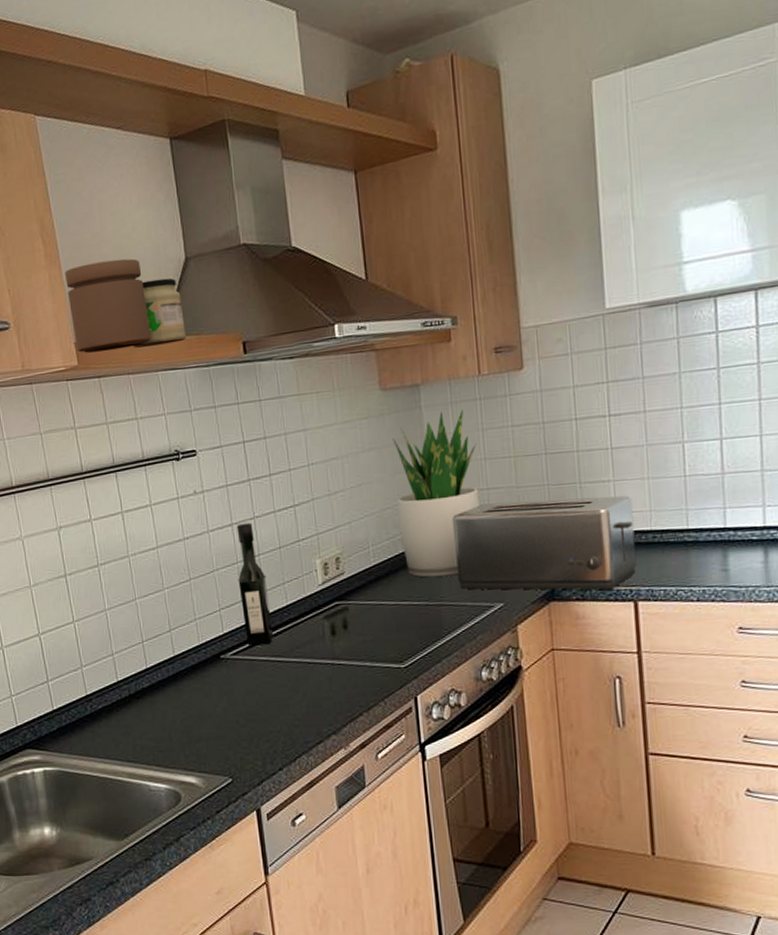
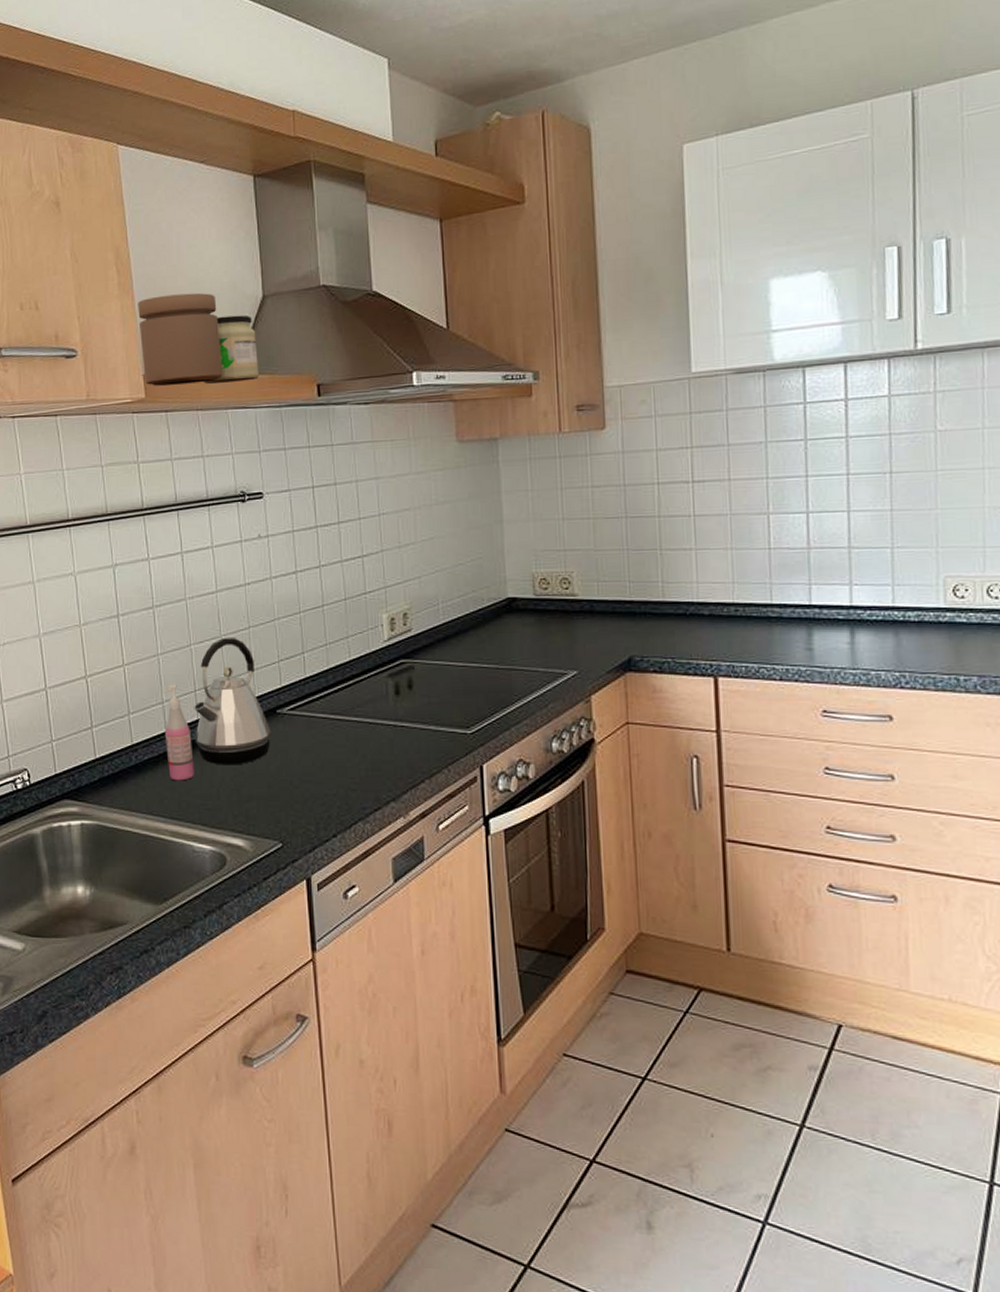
soap dispenser: none [112,637,146,727] -> present [162,684,194,781]
kettle: none [142,590,217,710] -> present [194,638,271,765]
bottle: present [236,522,274,646] -> none [300,571,335,701]
planter: present [393,409,479,578] -> none [468,466,555,640]
toaster: present [452,495,637,591] -> none [526,565,718,663]

